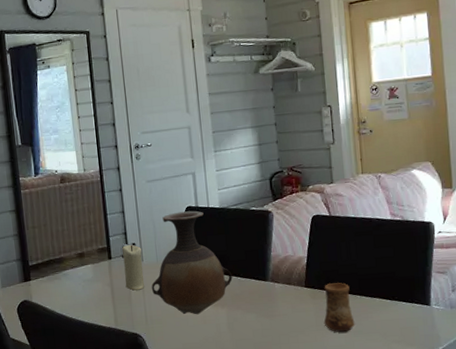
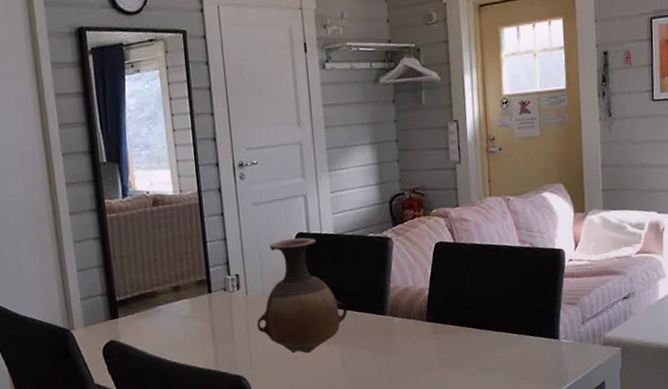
candle: present [122,245,145,291] -> none [224,276,250,328]
cup: present [323,283,355,333] -> none [446,316,479,370]

